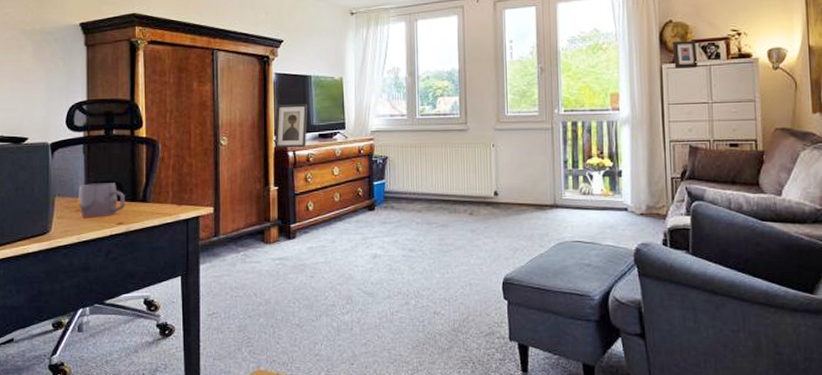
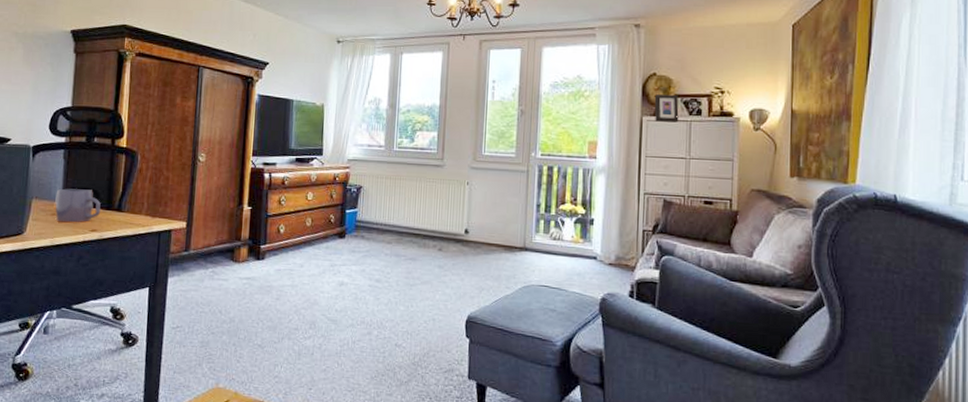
picture frame: present [274,104,308,149] -> none [251,126,288,171]

